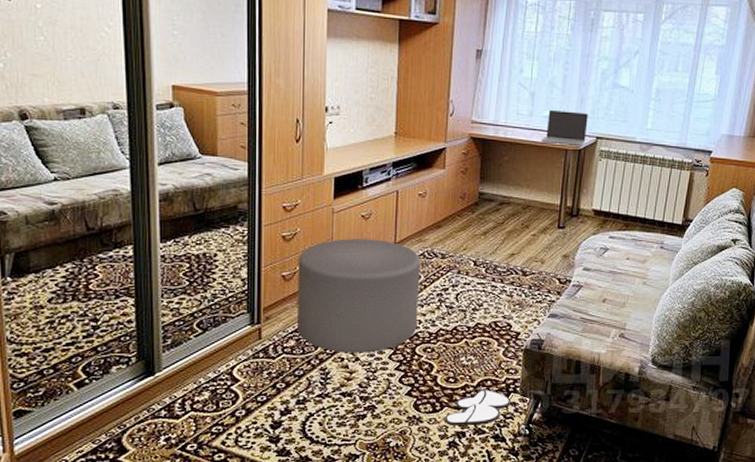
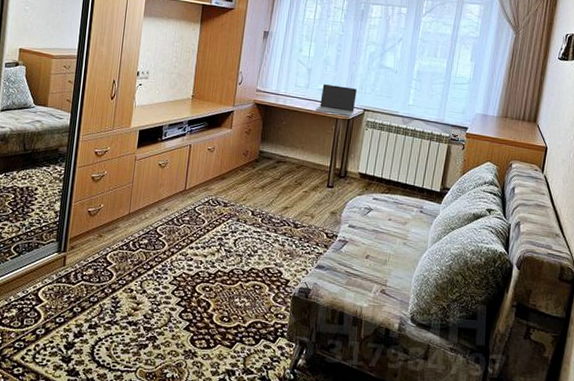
pouf: present [297,238,421,353] -> none [96,183,206,287]
slippers: present [445,390,512,425] -> none [217,331,279,365]

